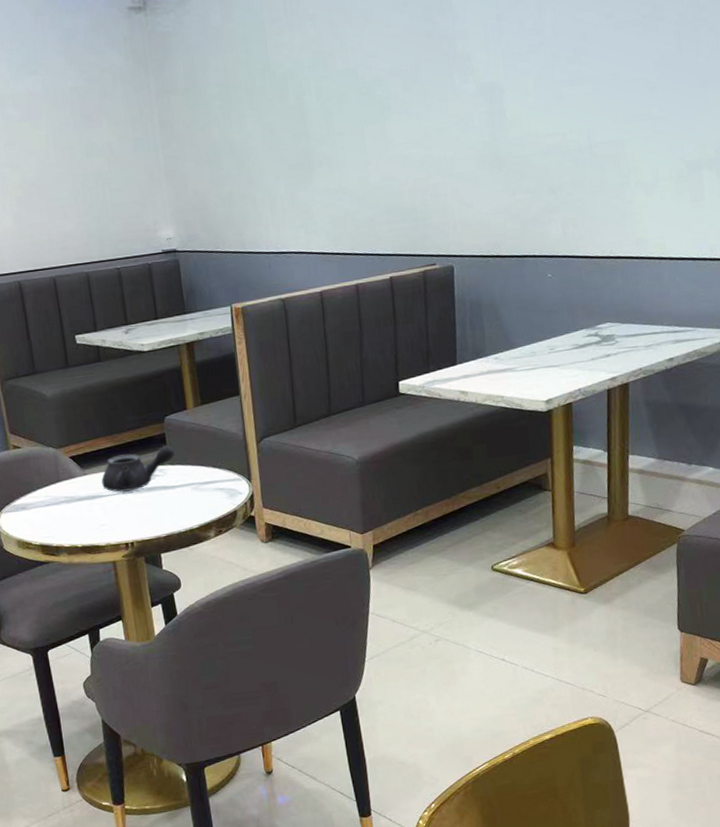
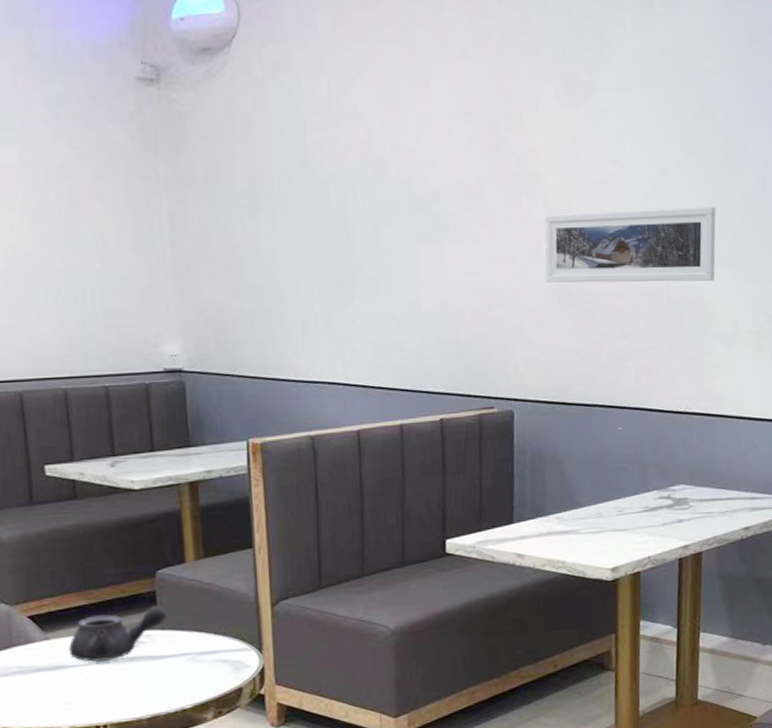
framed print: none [475,64,635,149] -> present [544,206,716,283]

